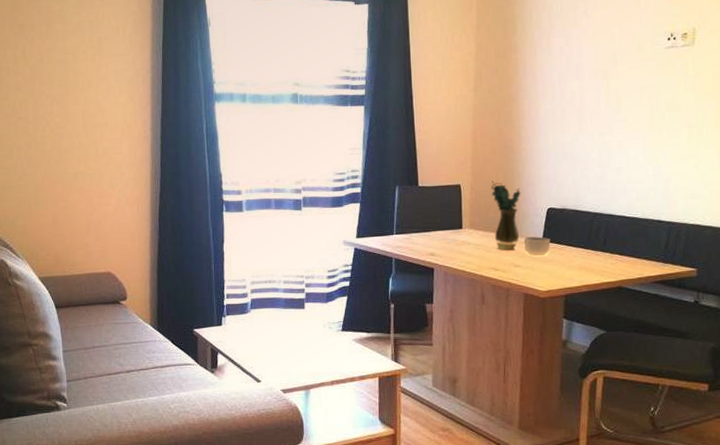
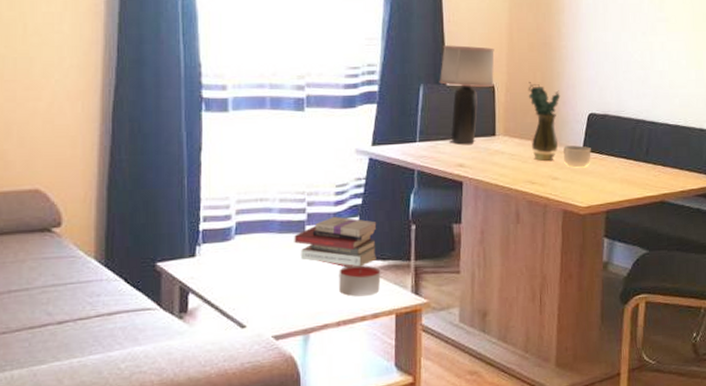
books: none [296,295,362,338] -> present [294,216,377,268]
candle: none [331,336,366,363] -> present [338,265,381,298]
table lamp: none [412,151,461,238] -> present [439,45,494,146]

